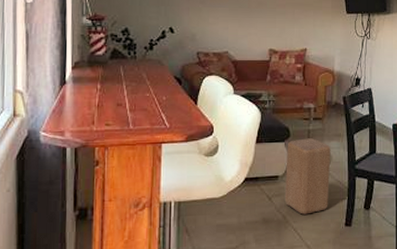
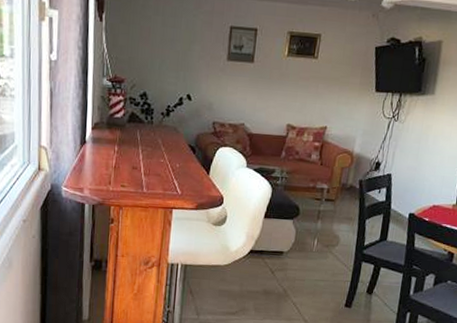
stool: present [284,138,331,215] -> none [287,218,340,291]

